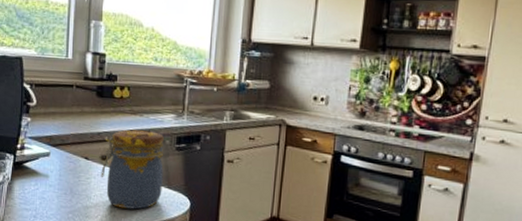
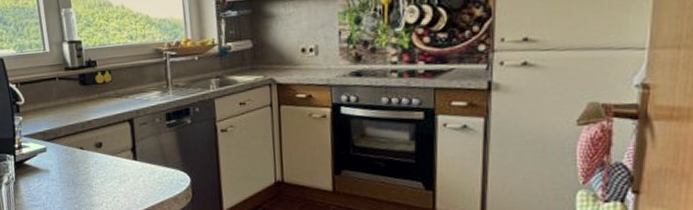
jar: present [101,129,164,210] -> none [95,112,161,193]

